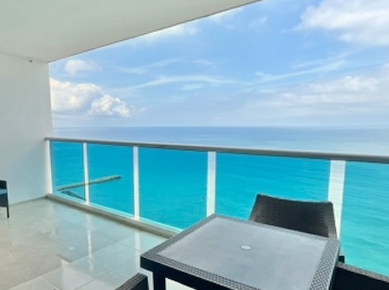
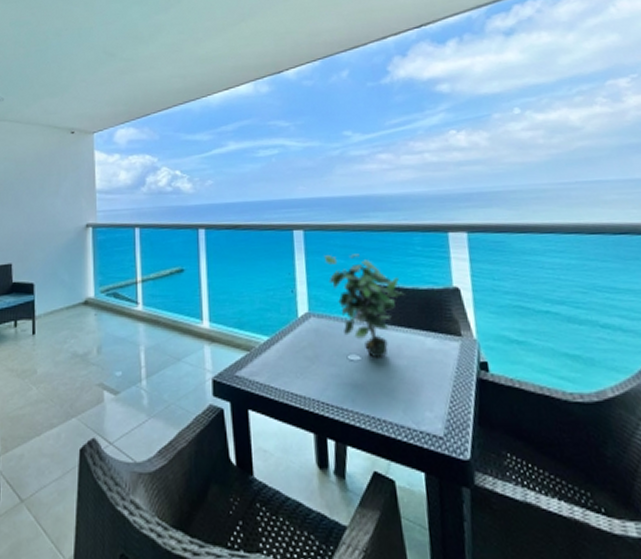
potted plant: none [231,172,290,249] -> present [325,253,405,359]

